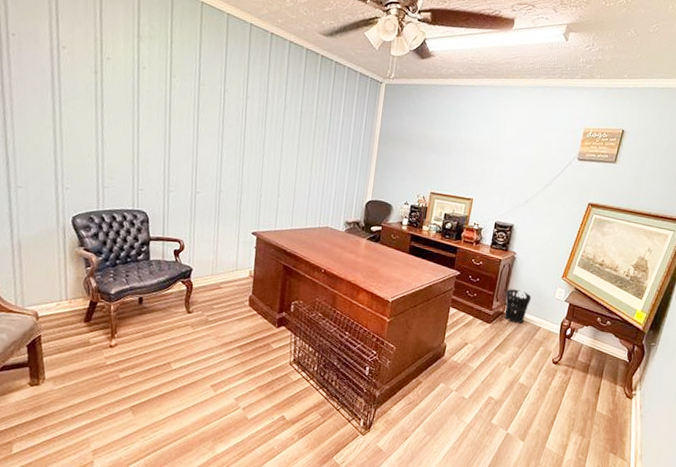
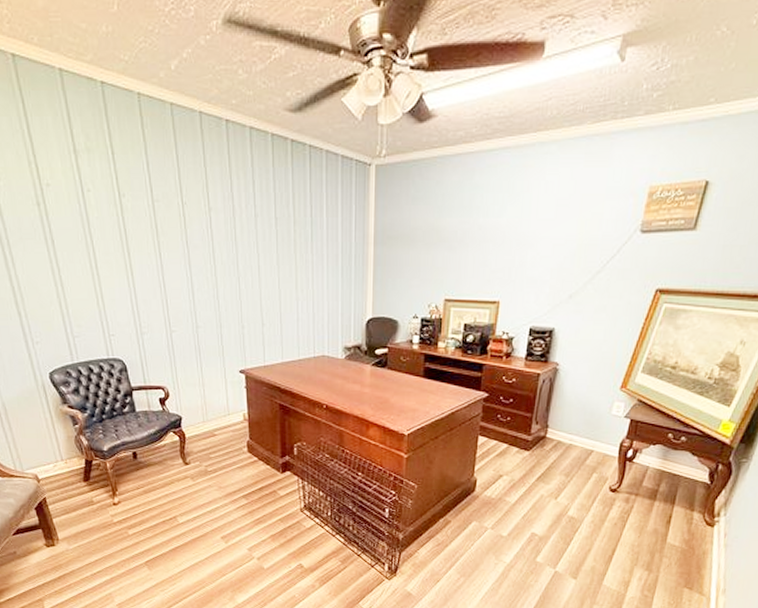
wastebasket: present [504,289,532,324] -> none [546,408,581,449]

